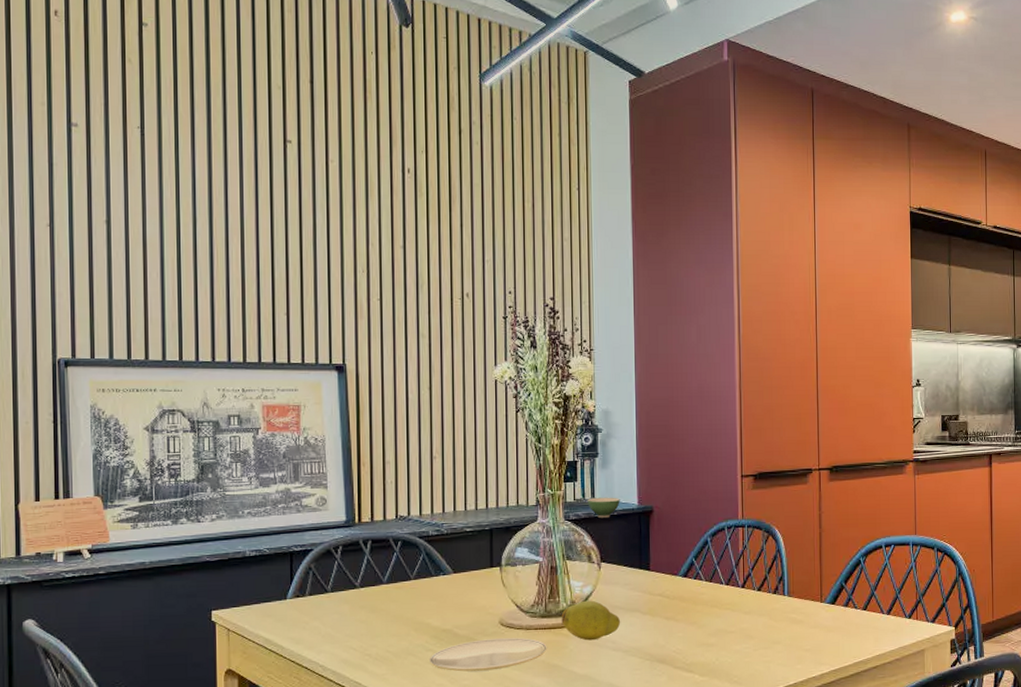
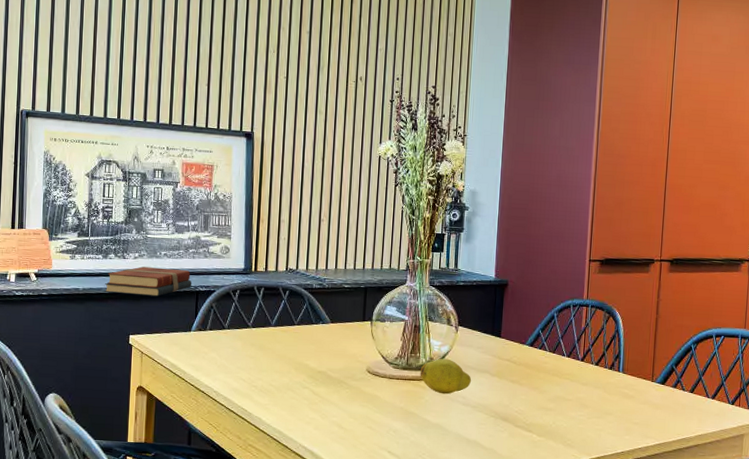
books: none [176,528,284,564] -> present [104,266,192,296]
plate: present [430,637,547,672] -> none [305,383,406,411]
bowl: present [587,497,620,519] -> none [451,268,480,287]

